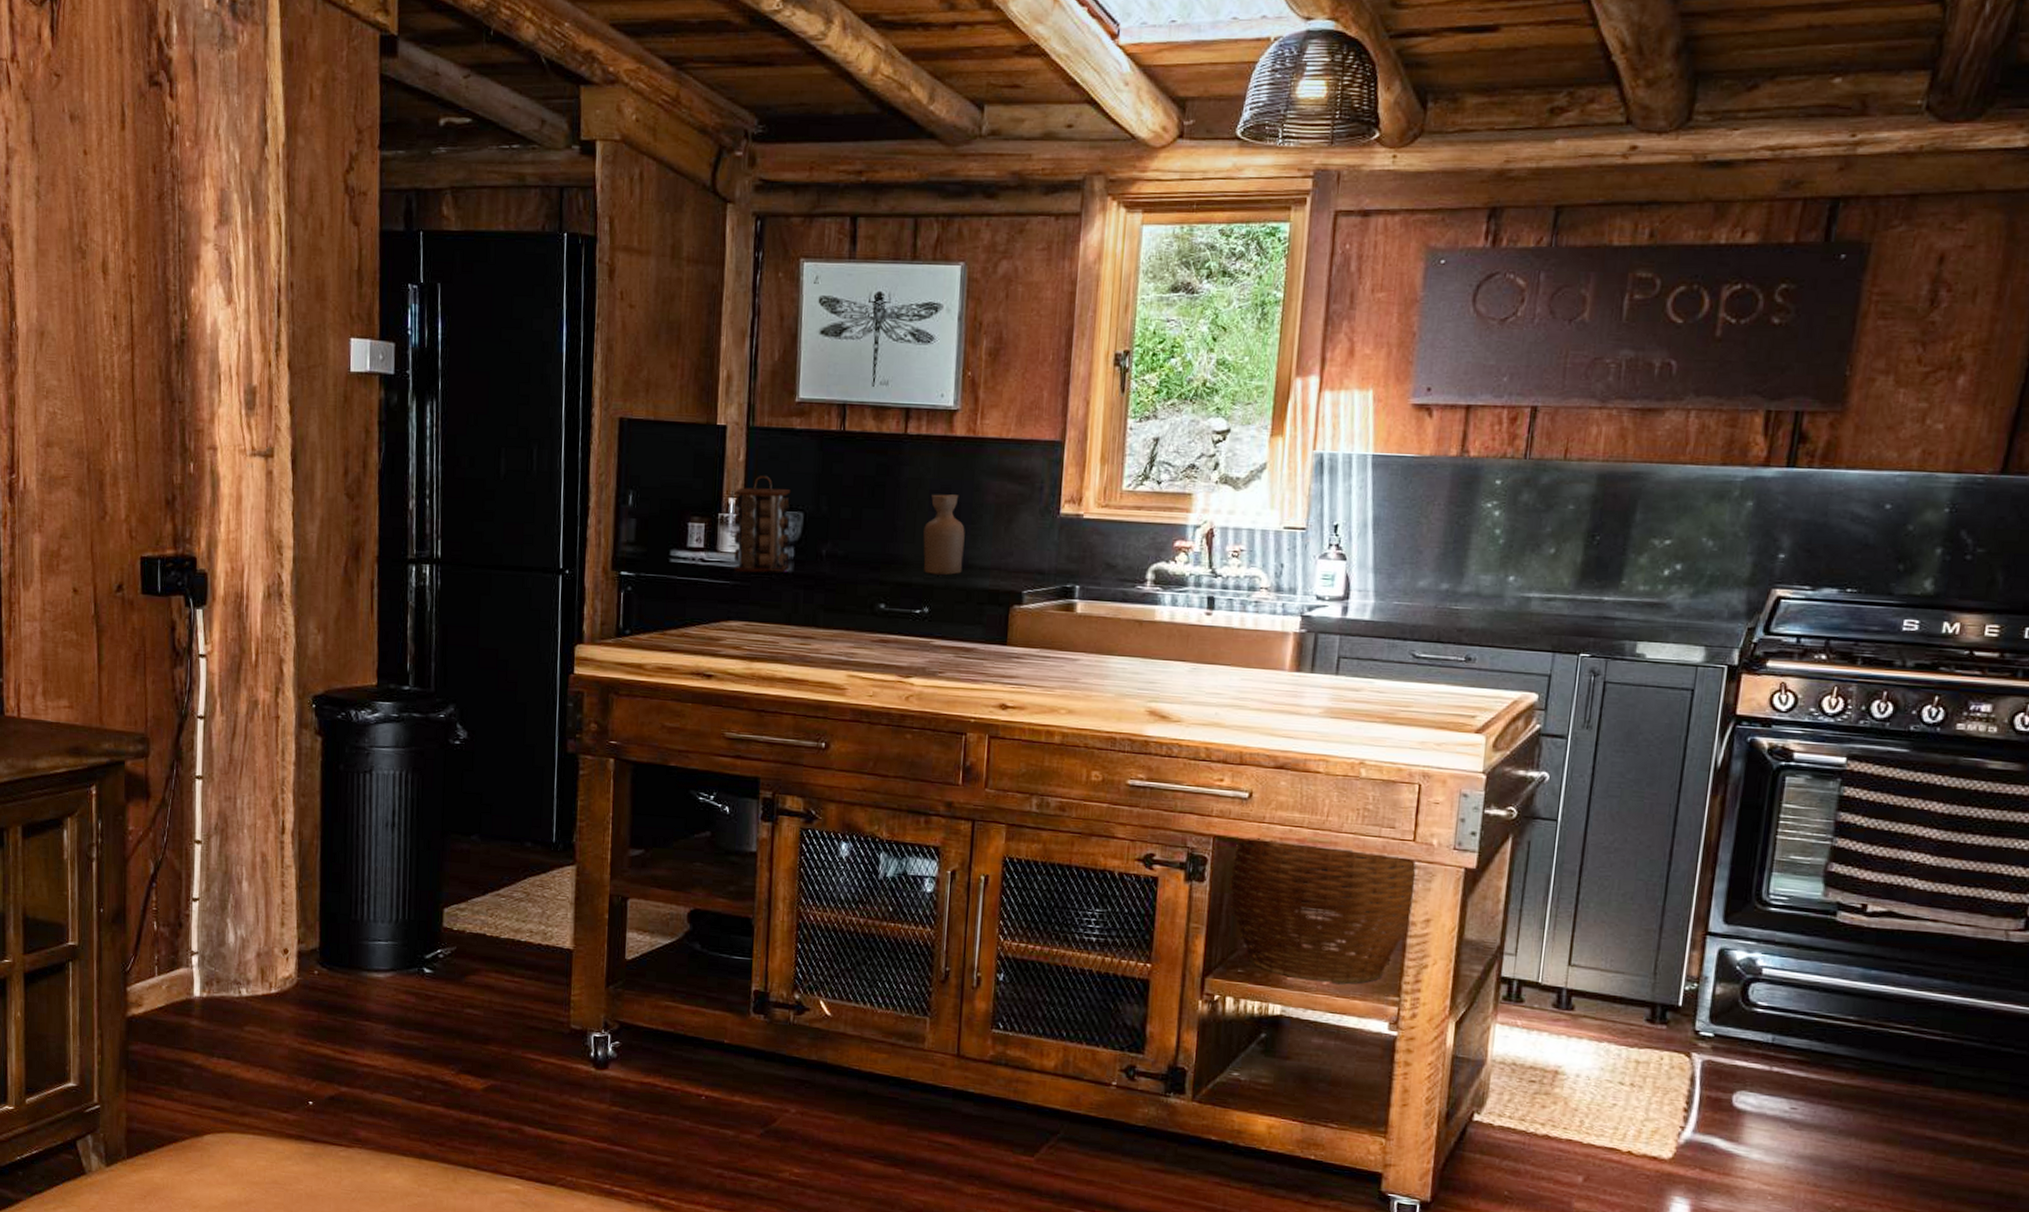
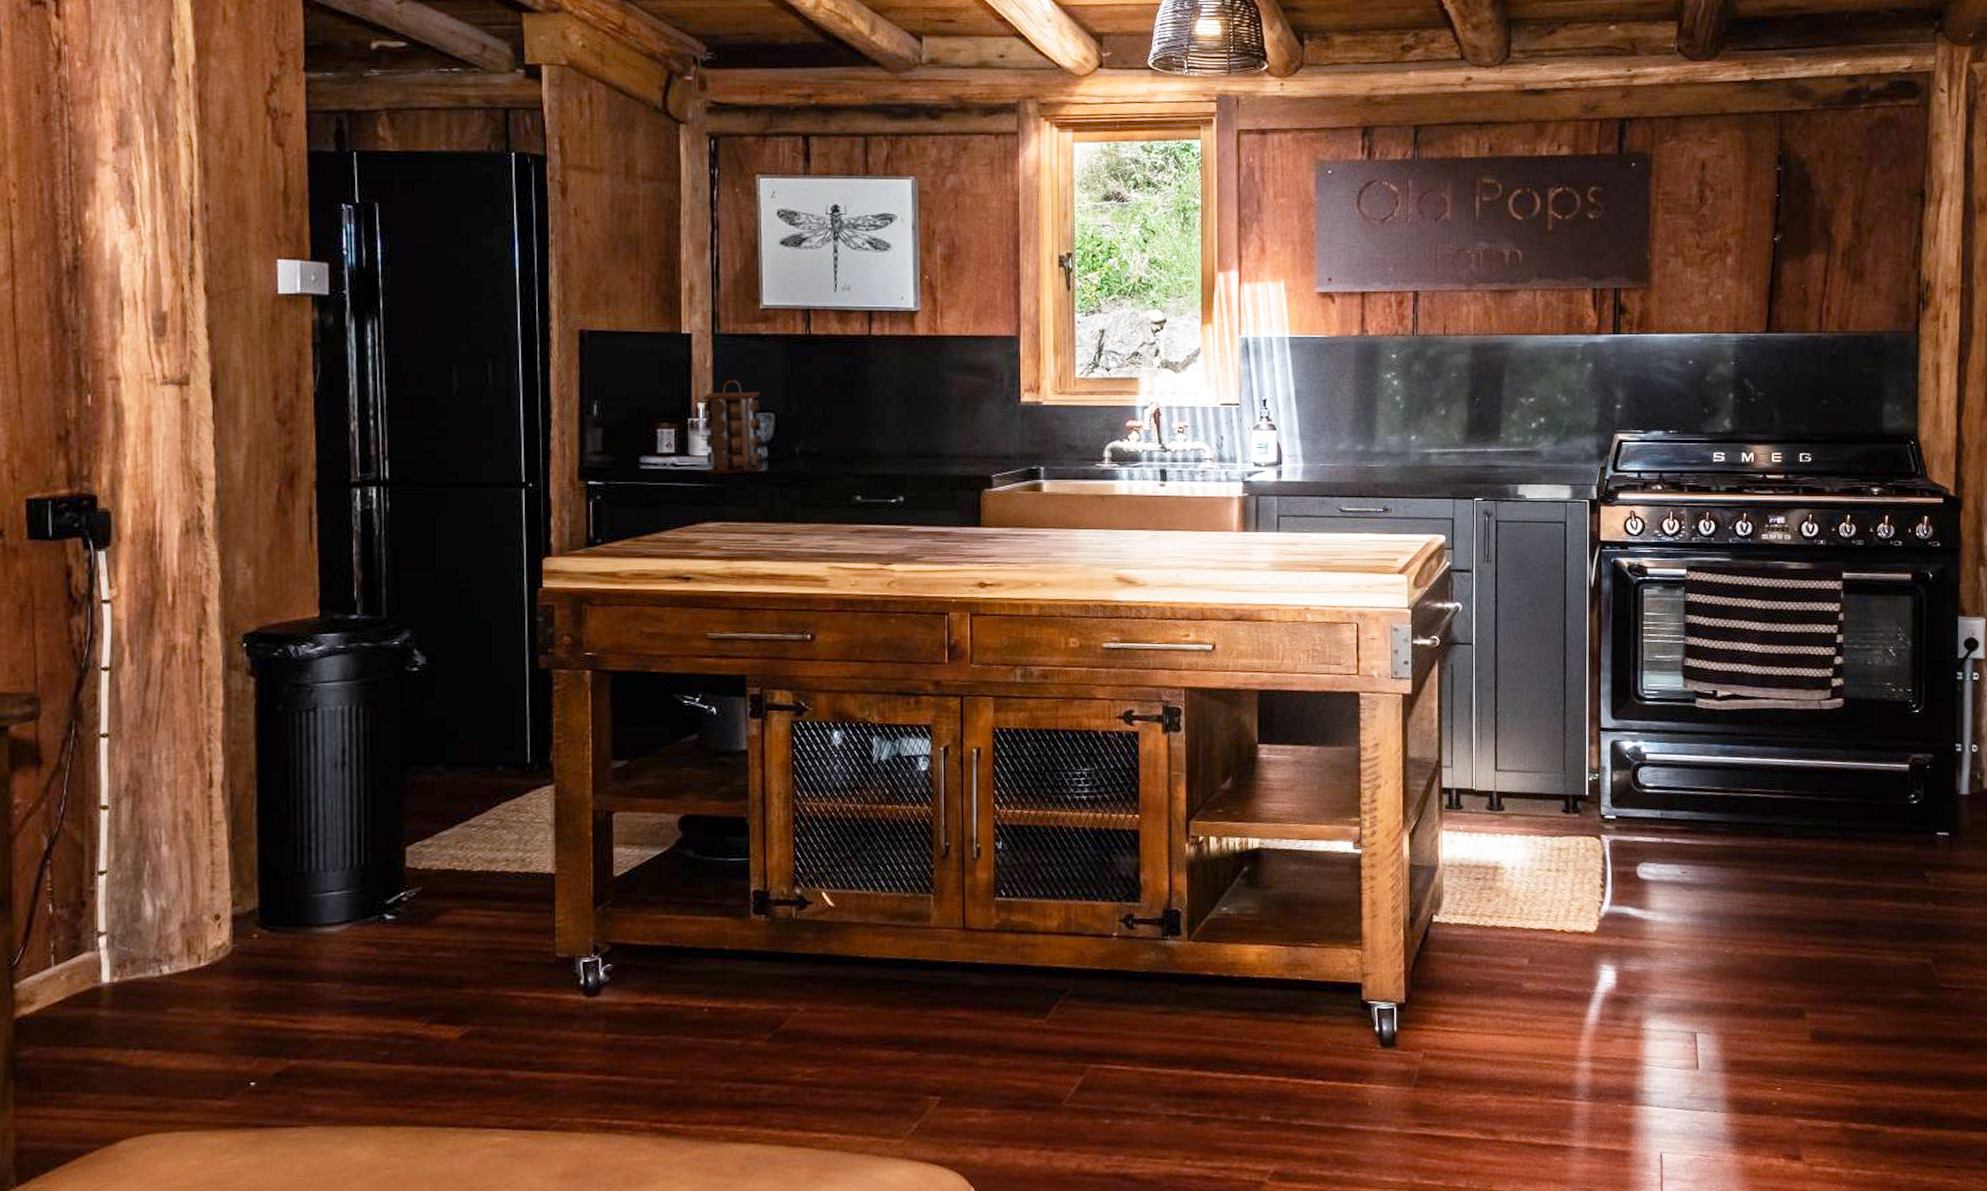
ceramic jug: present [923,494,965,576] -> none [894,389,933,466]
basket: present [1227,838,1417,984] -> none [1202,686,1363,813]

